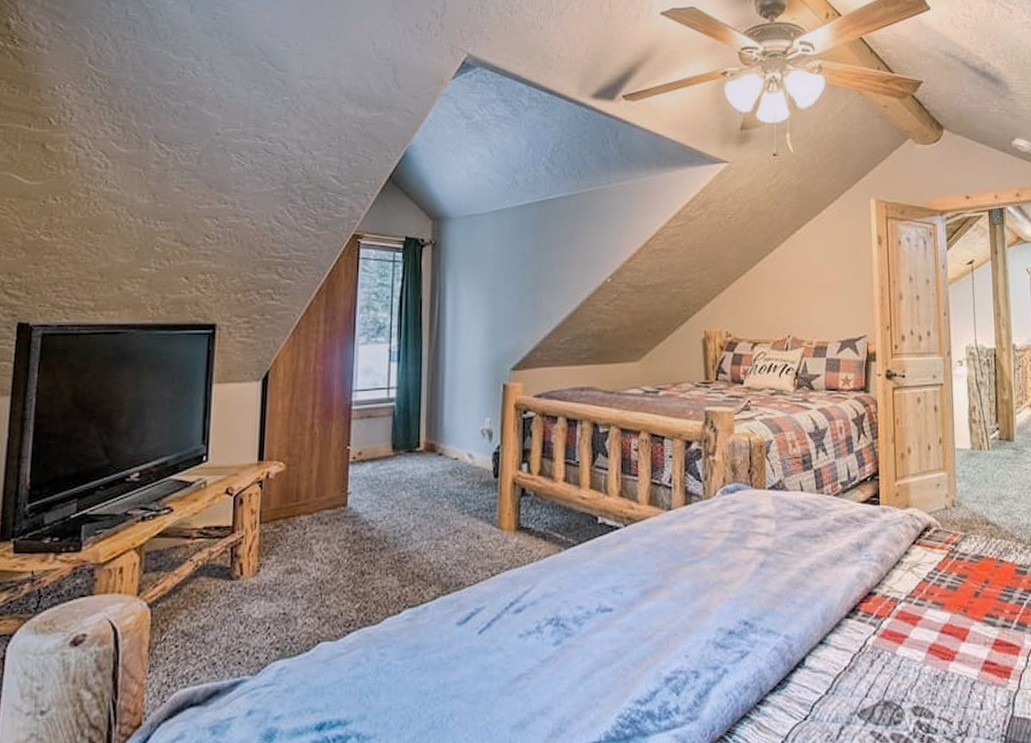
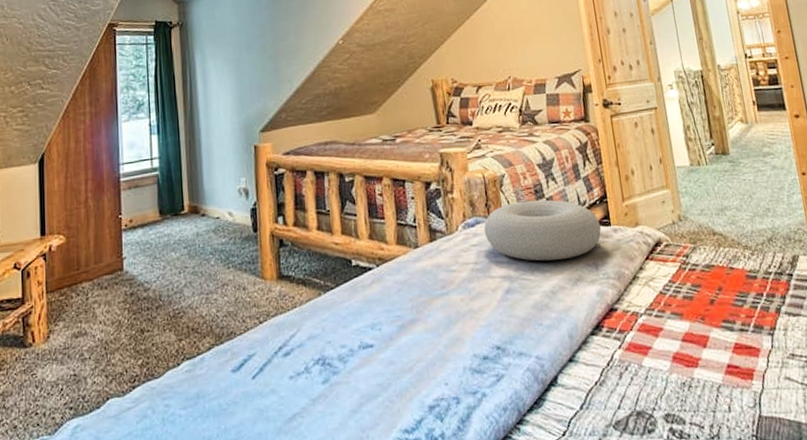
cushion: none [744,470,870,536] -> present [483,199,602,262]

